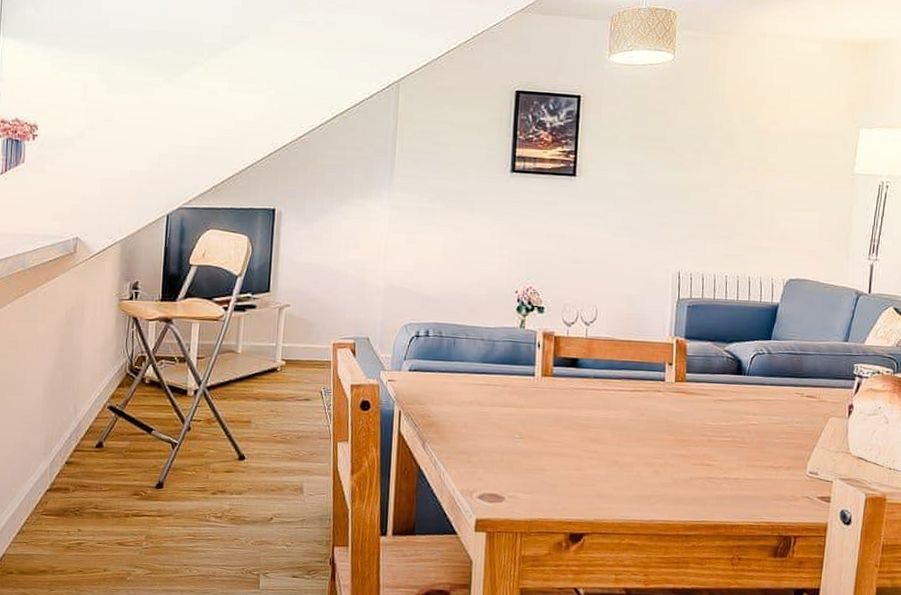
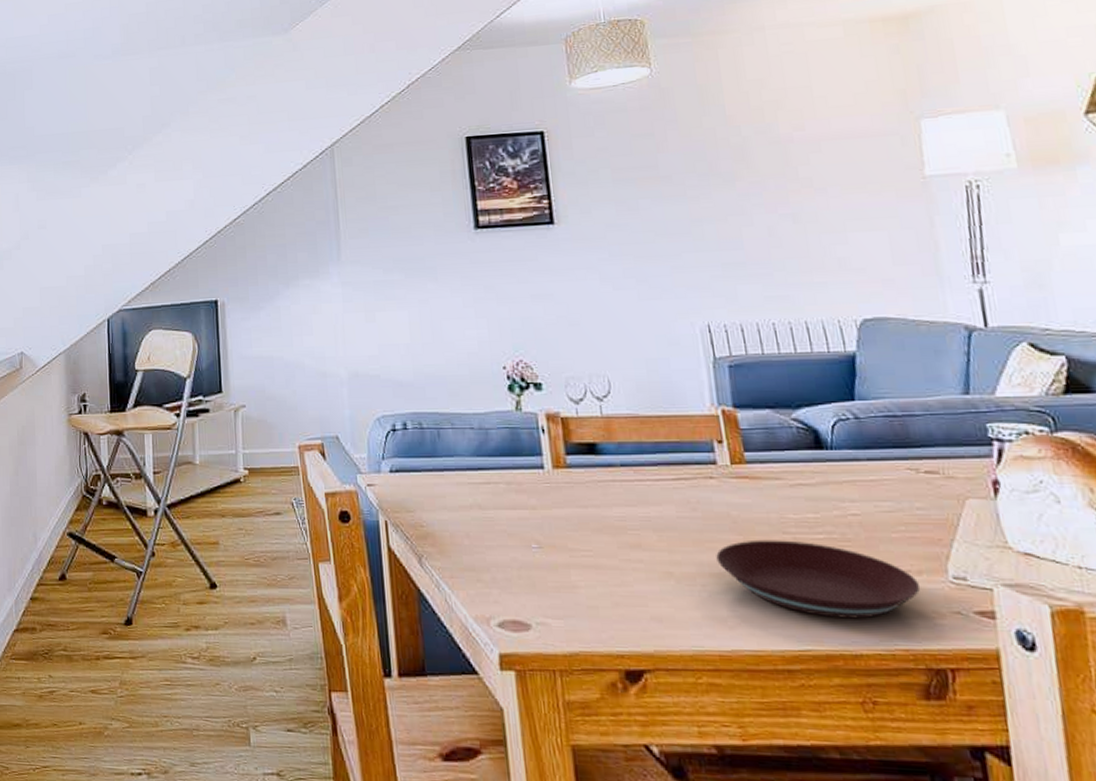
plate: none [651,439,787,500] -> present [716,539,921,619]

